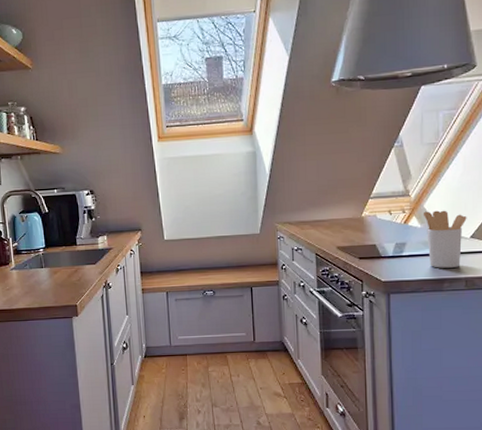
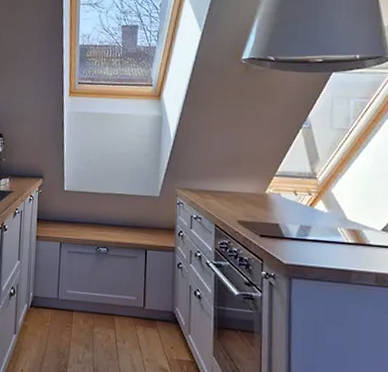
utensil holder: present [423,210,467,268] -> none [330,196,378,260]

